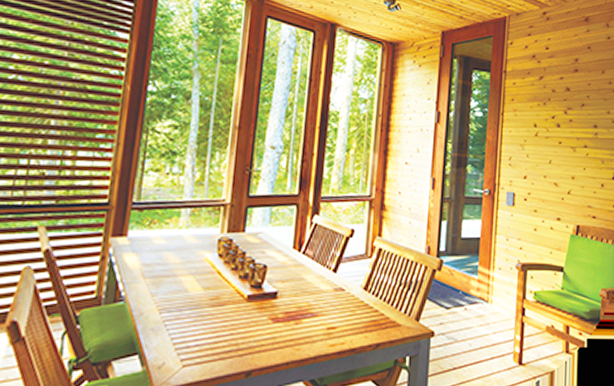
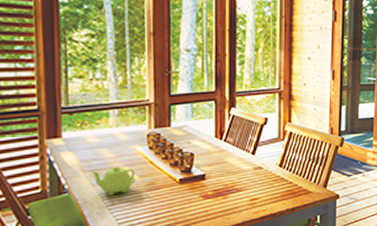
teapot: none [152,273,200,309] -> present [91,166,136,196]

